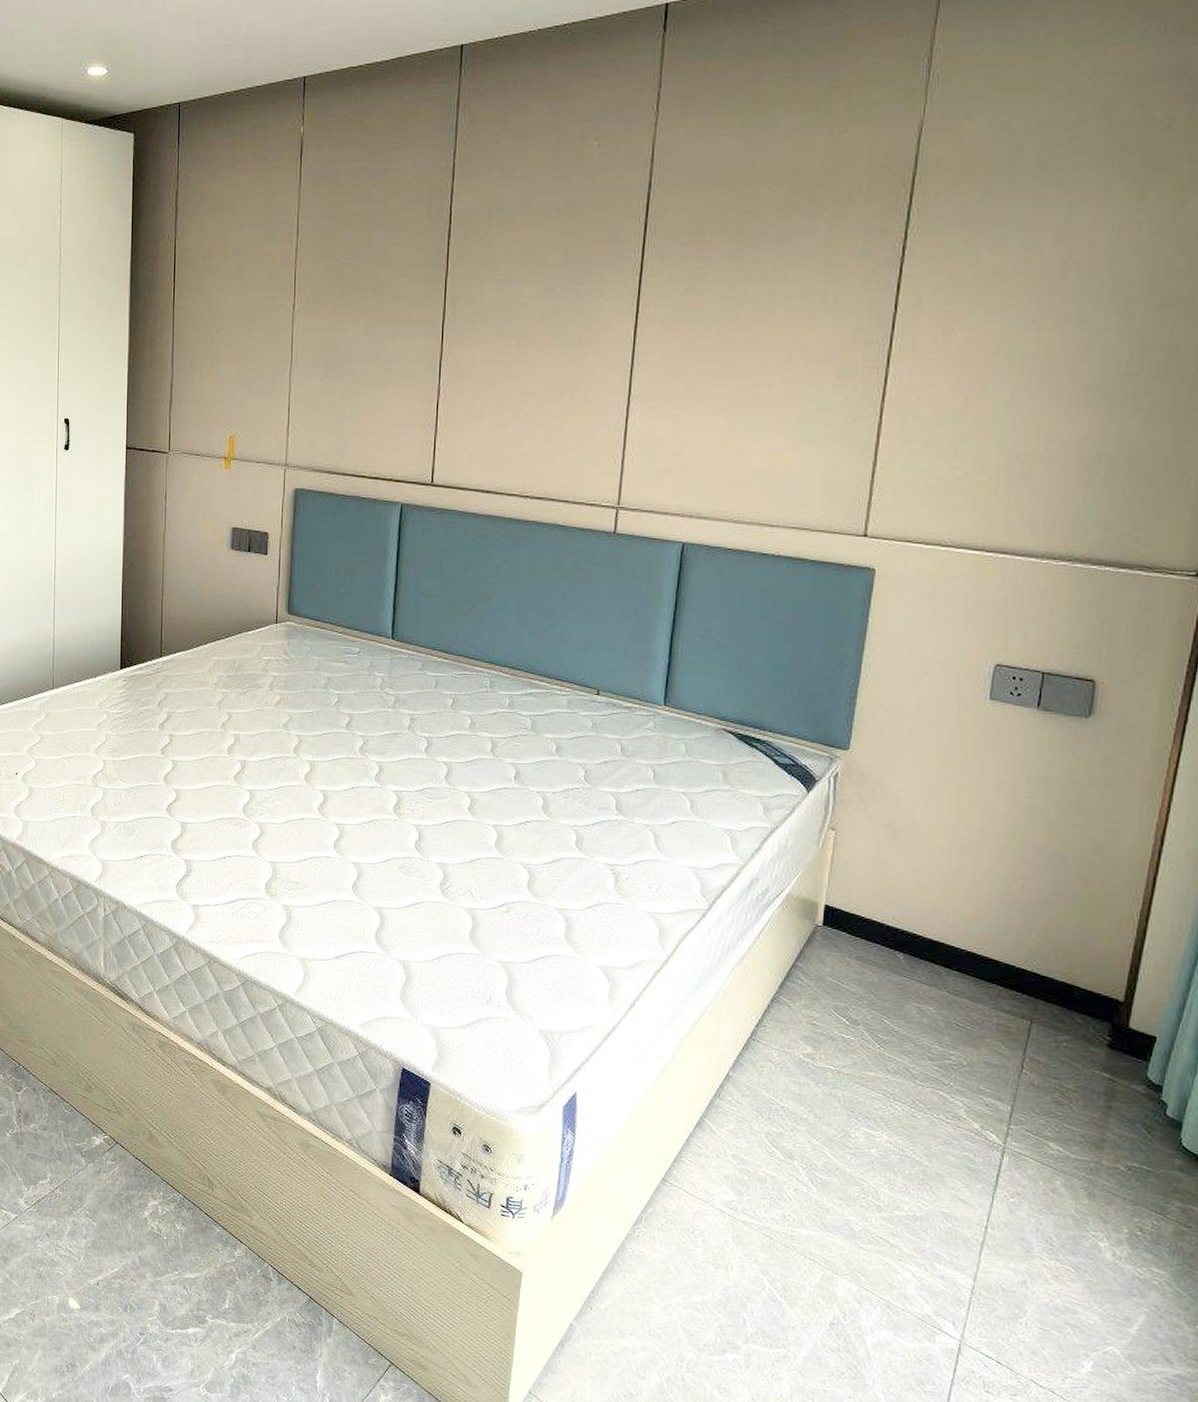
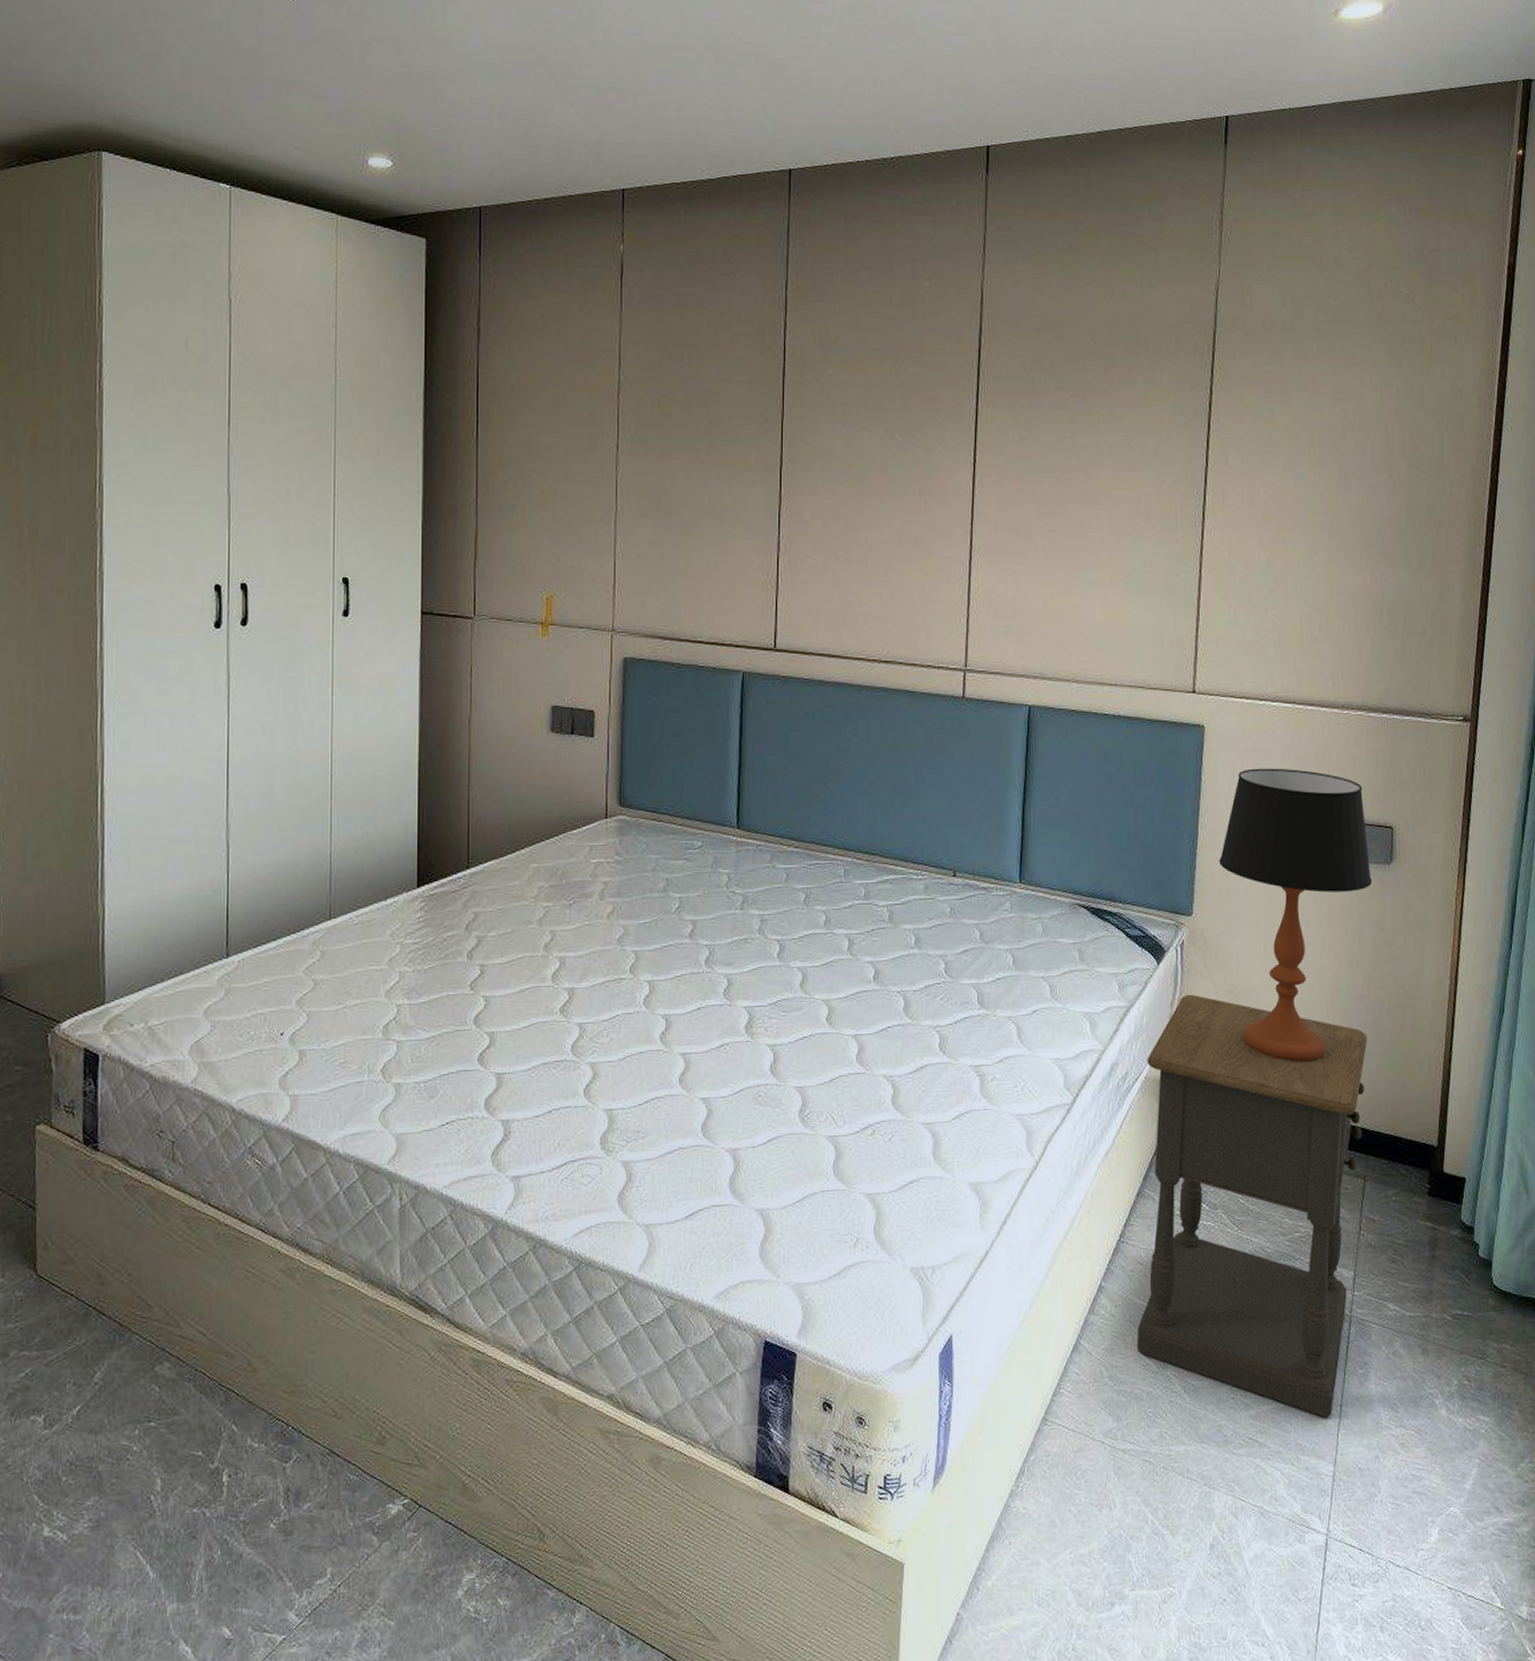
nightstand: none [763,823,1047,1236] -> present [1136,994,1368,1418]
table lamp: none [882,613,1064,902] -> present [1219,768,1372,1062]

